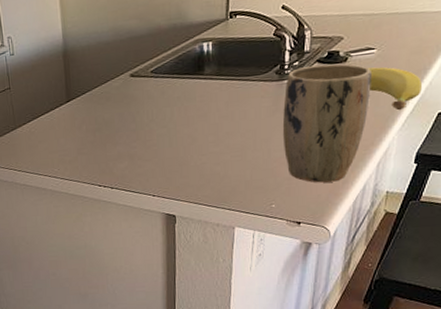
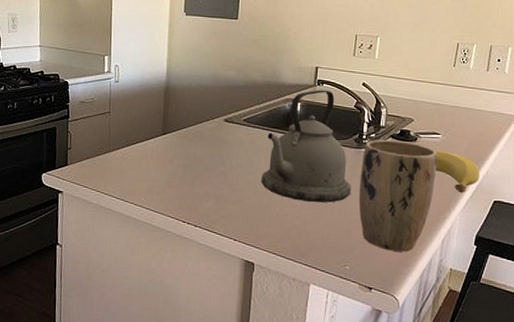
kettle: none [175,21,274,147] -> present [261,89,351,203]

